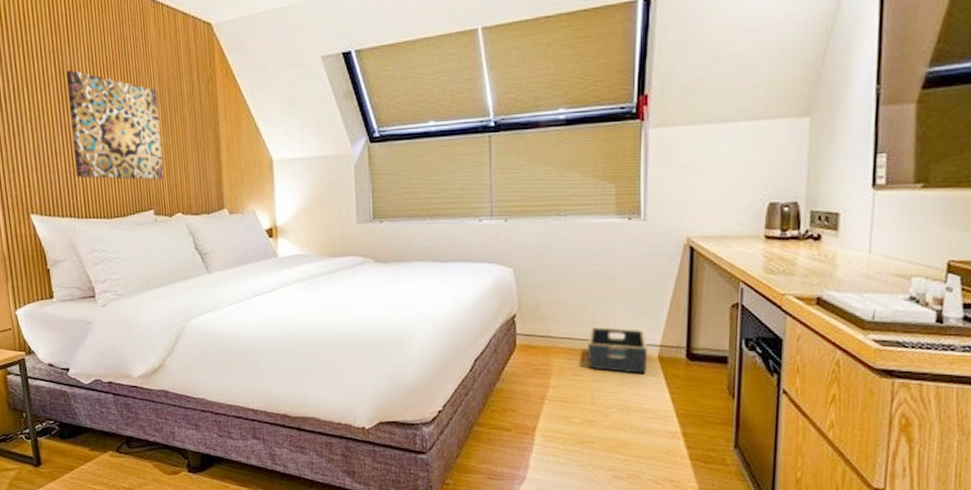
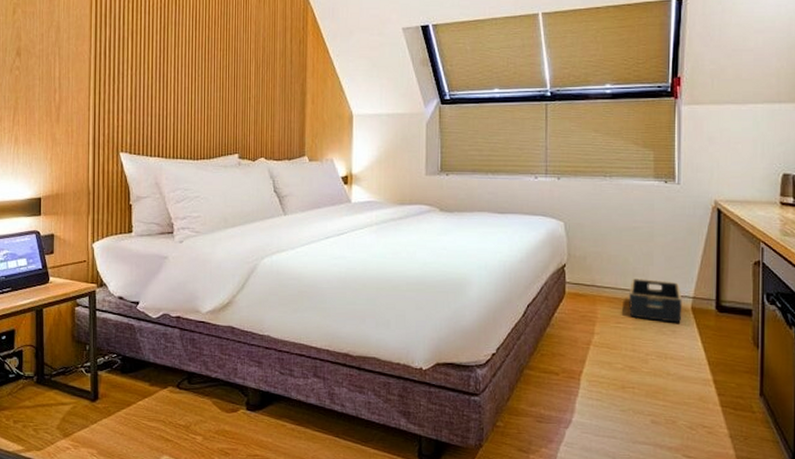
wall art: present [65,70,164,180] -> none [168,25,252,127]

